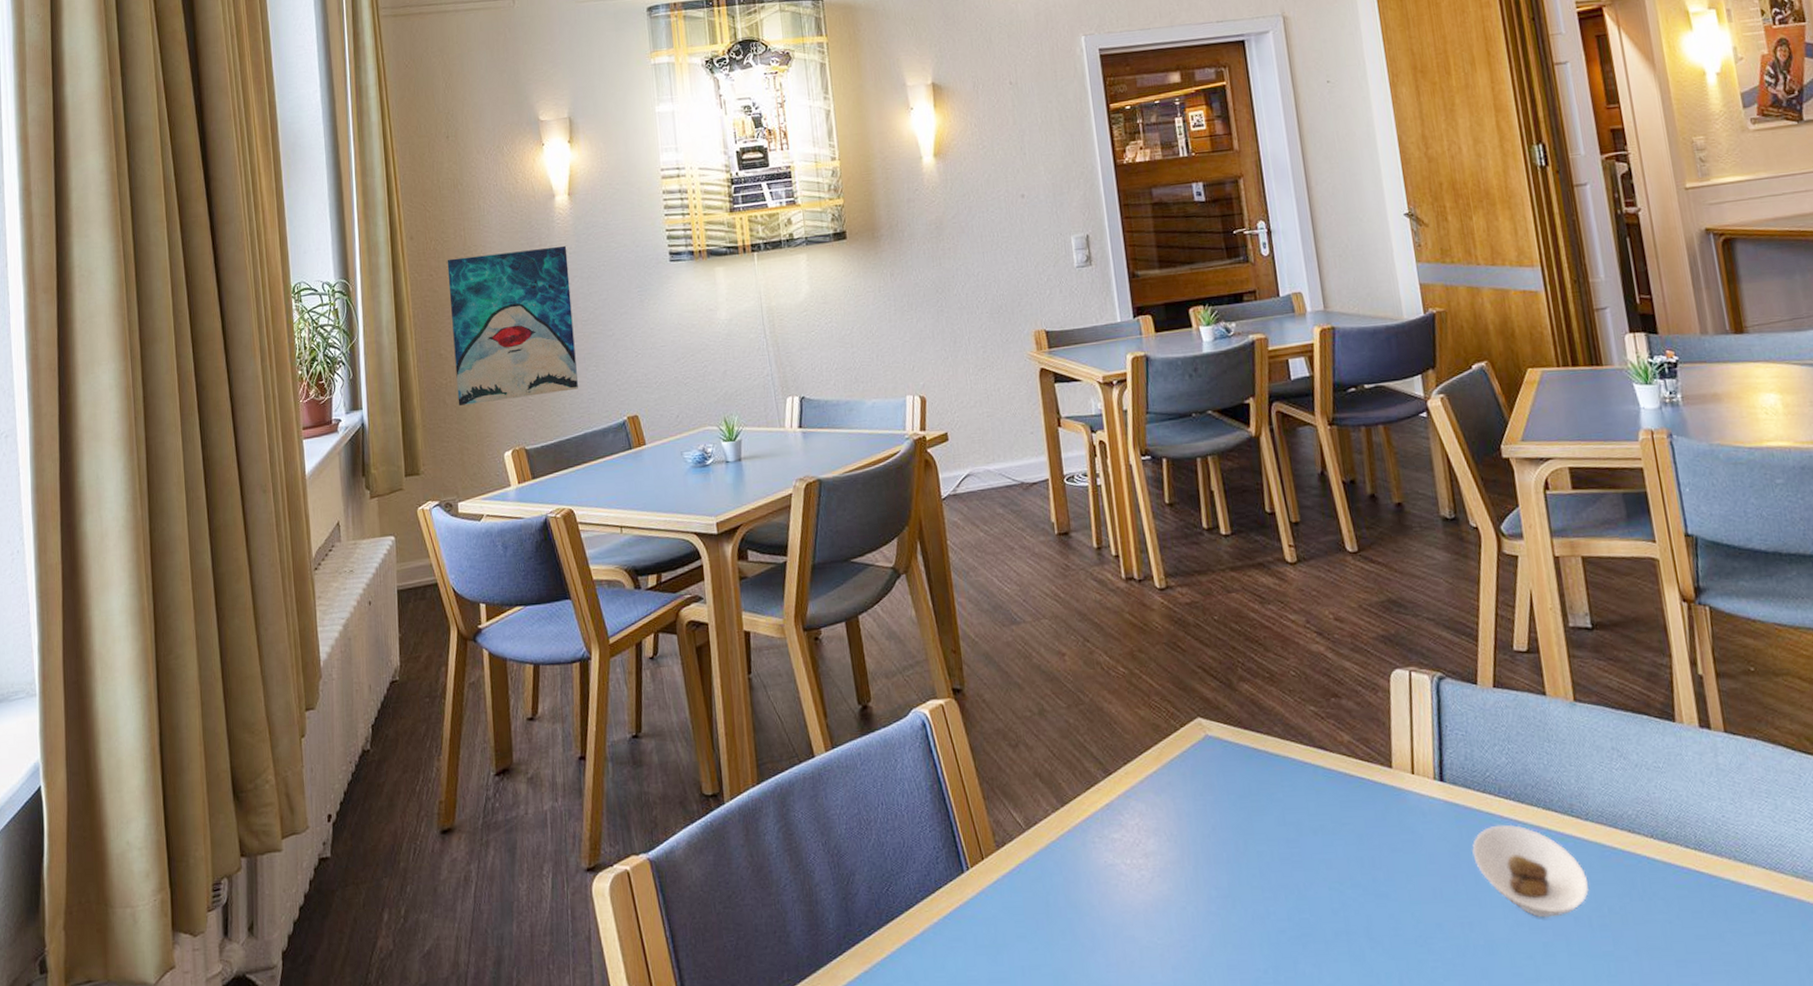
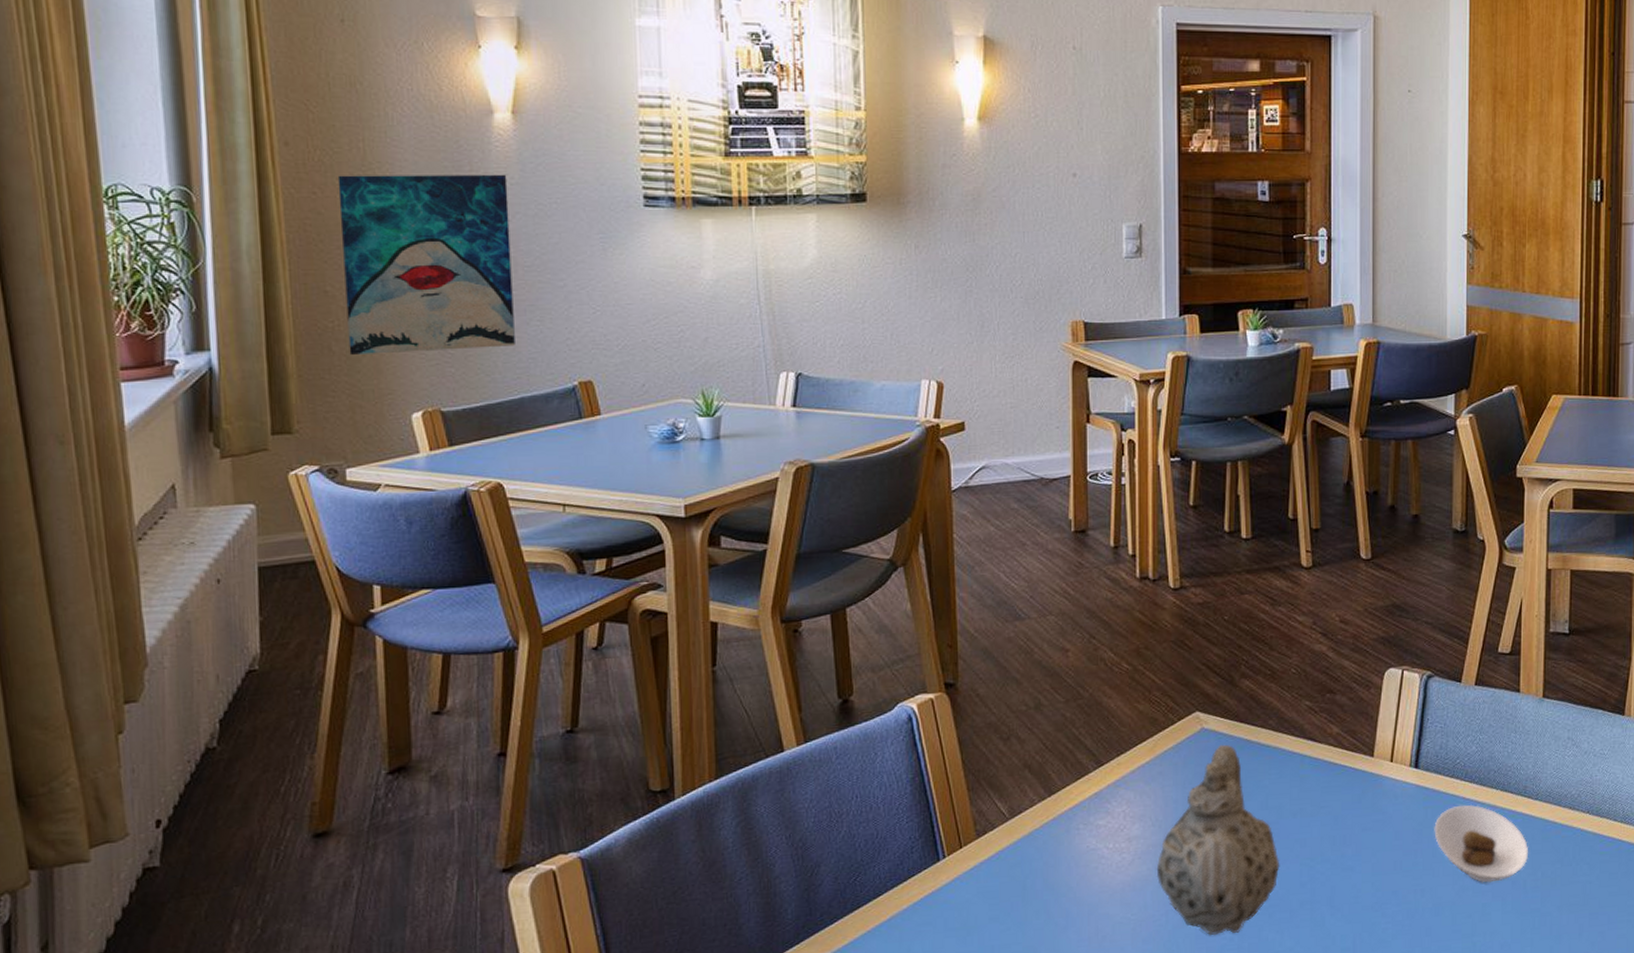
teapot: none [1177,753,1308,967] -> present [1156,744,1280,936]

